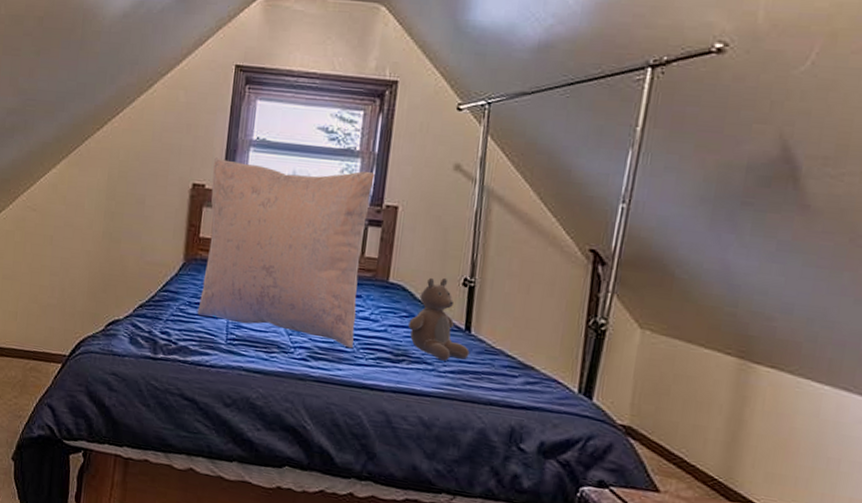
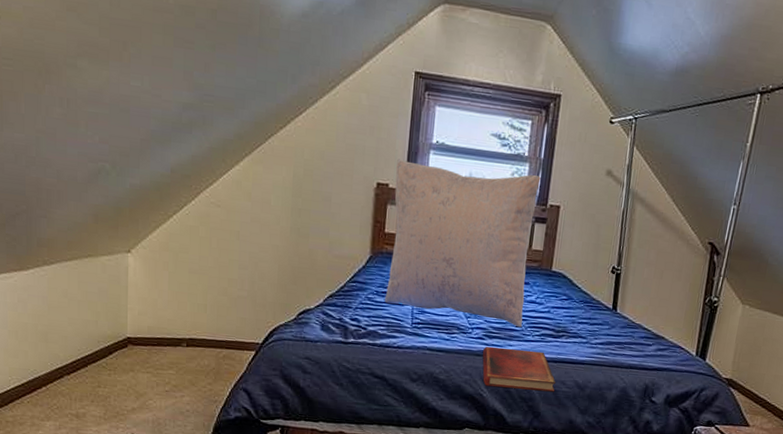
diary: none [306,369,396,430] -> present [482,346,556,392]
stuffed animal: present [408,277,470,361] -> none [567,266,615,335]

